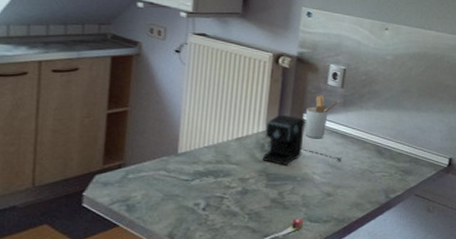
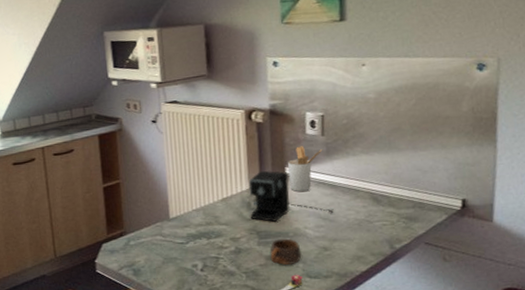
cup: none [275,182,306,208] -> present [270,238,302,265]

